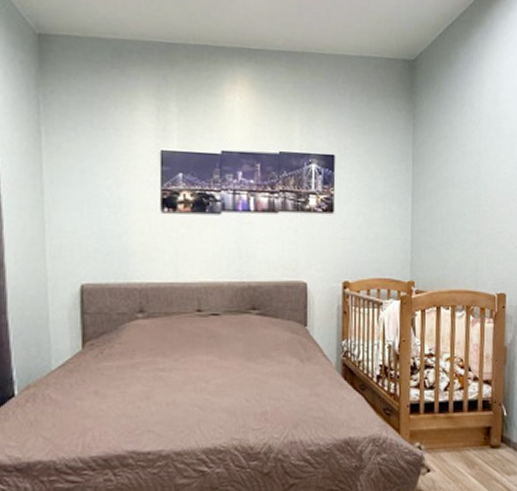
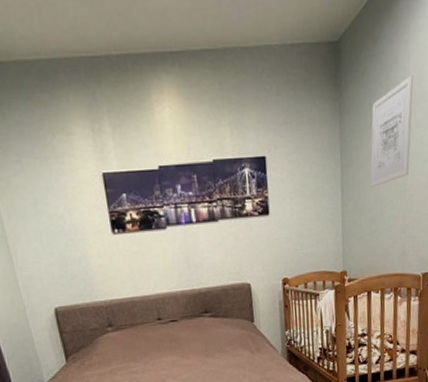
wall art: none [442,99,488,199] -> present [370,76,414,188]

